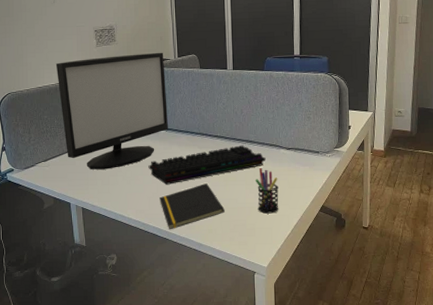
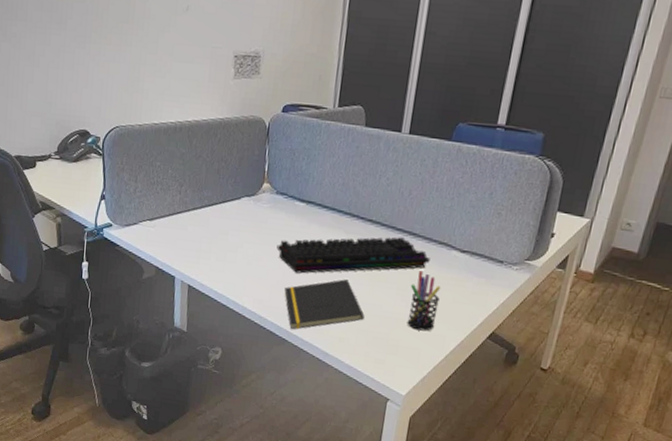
monitor: present [55,52,168,170] -> none [178,93,320,243]

